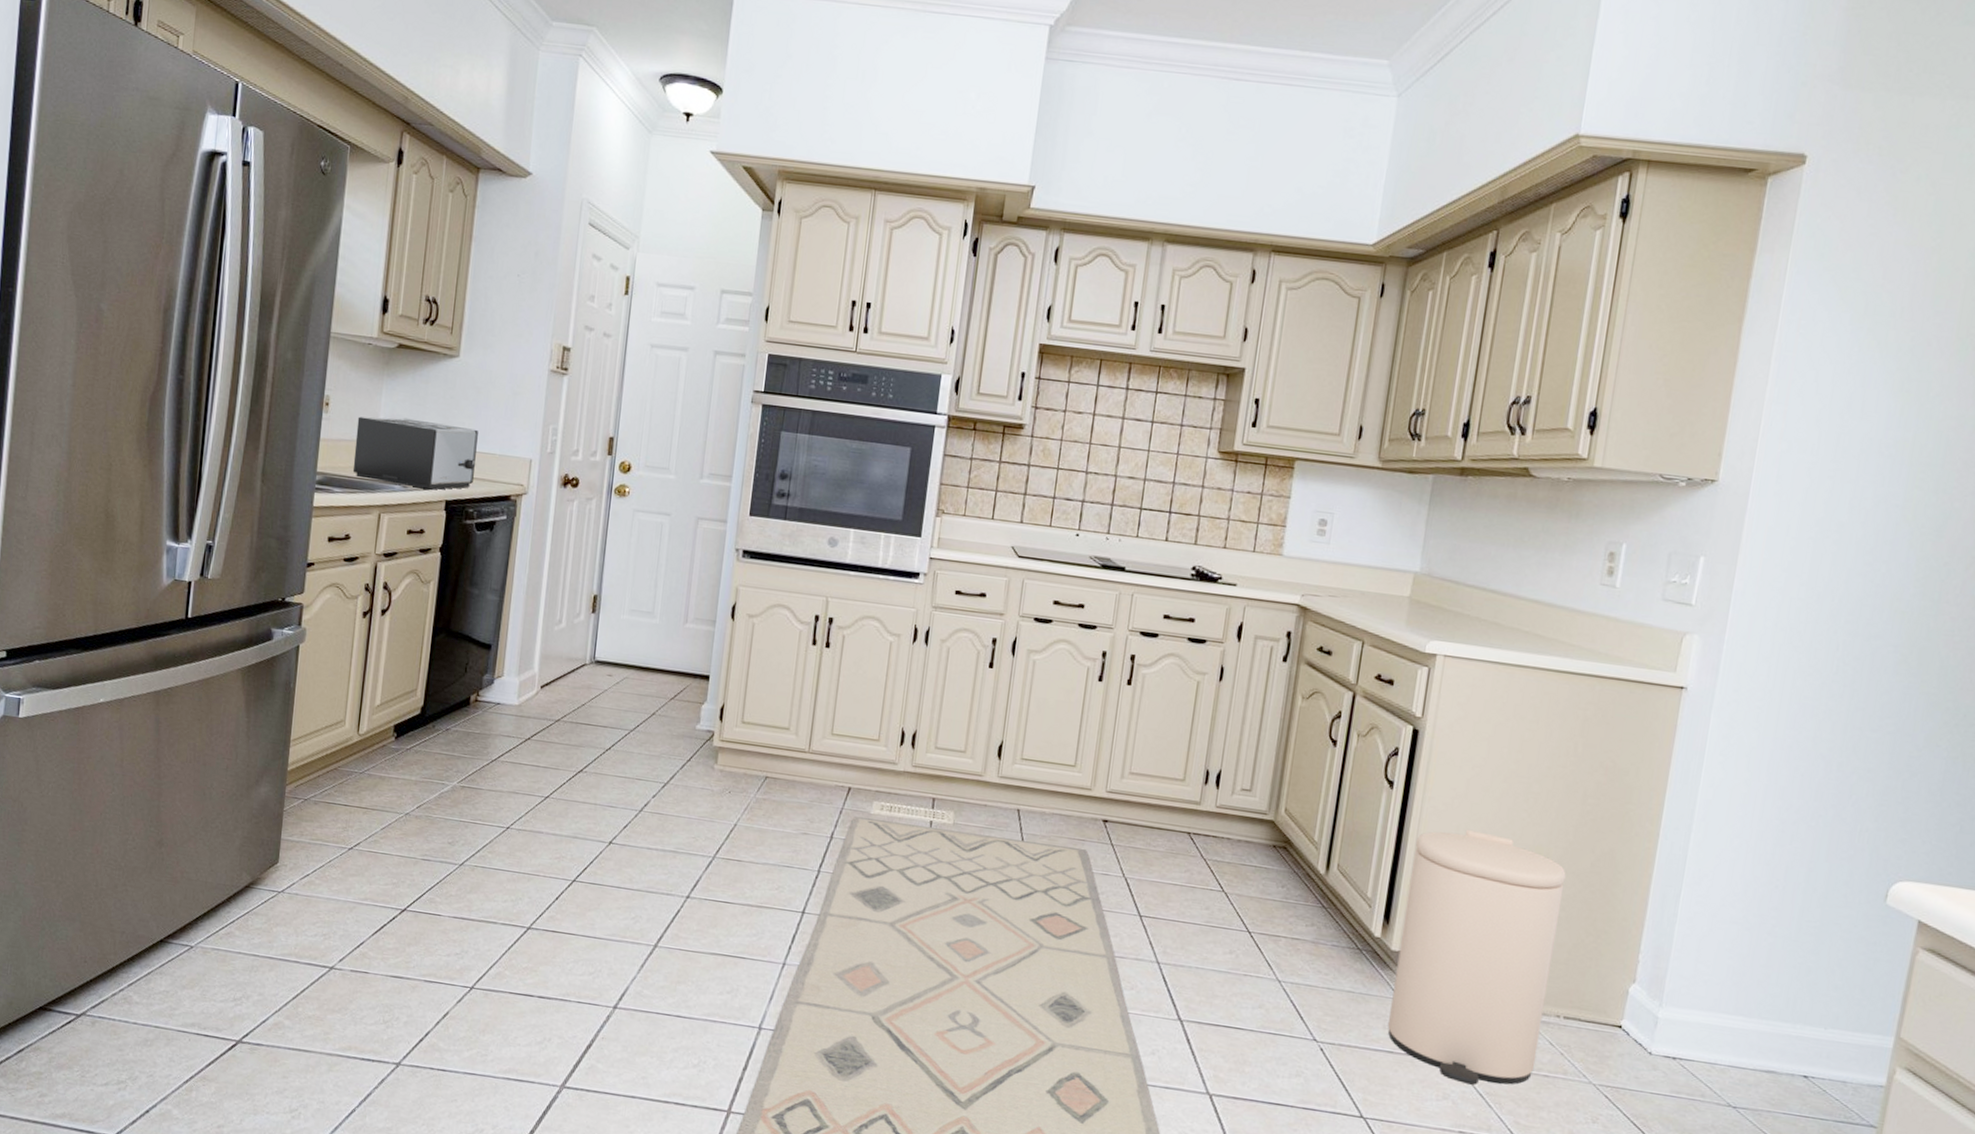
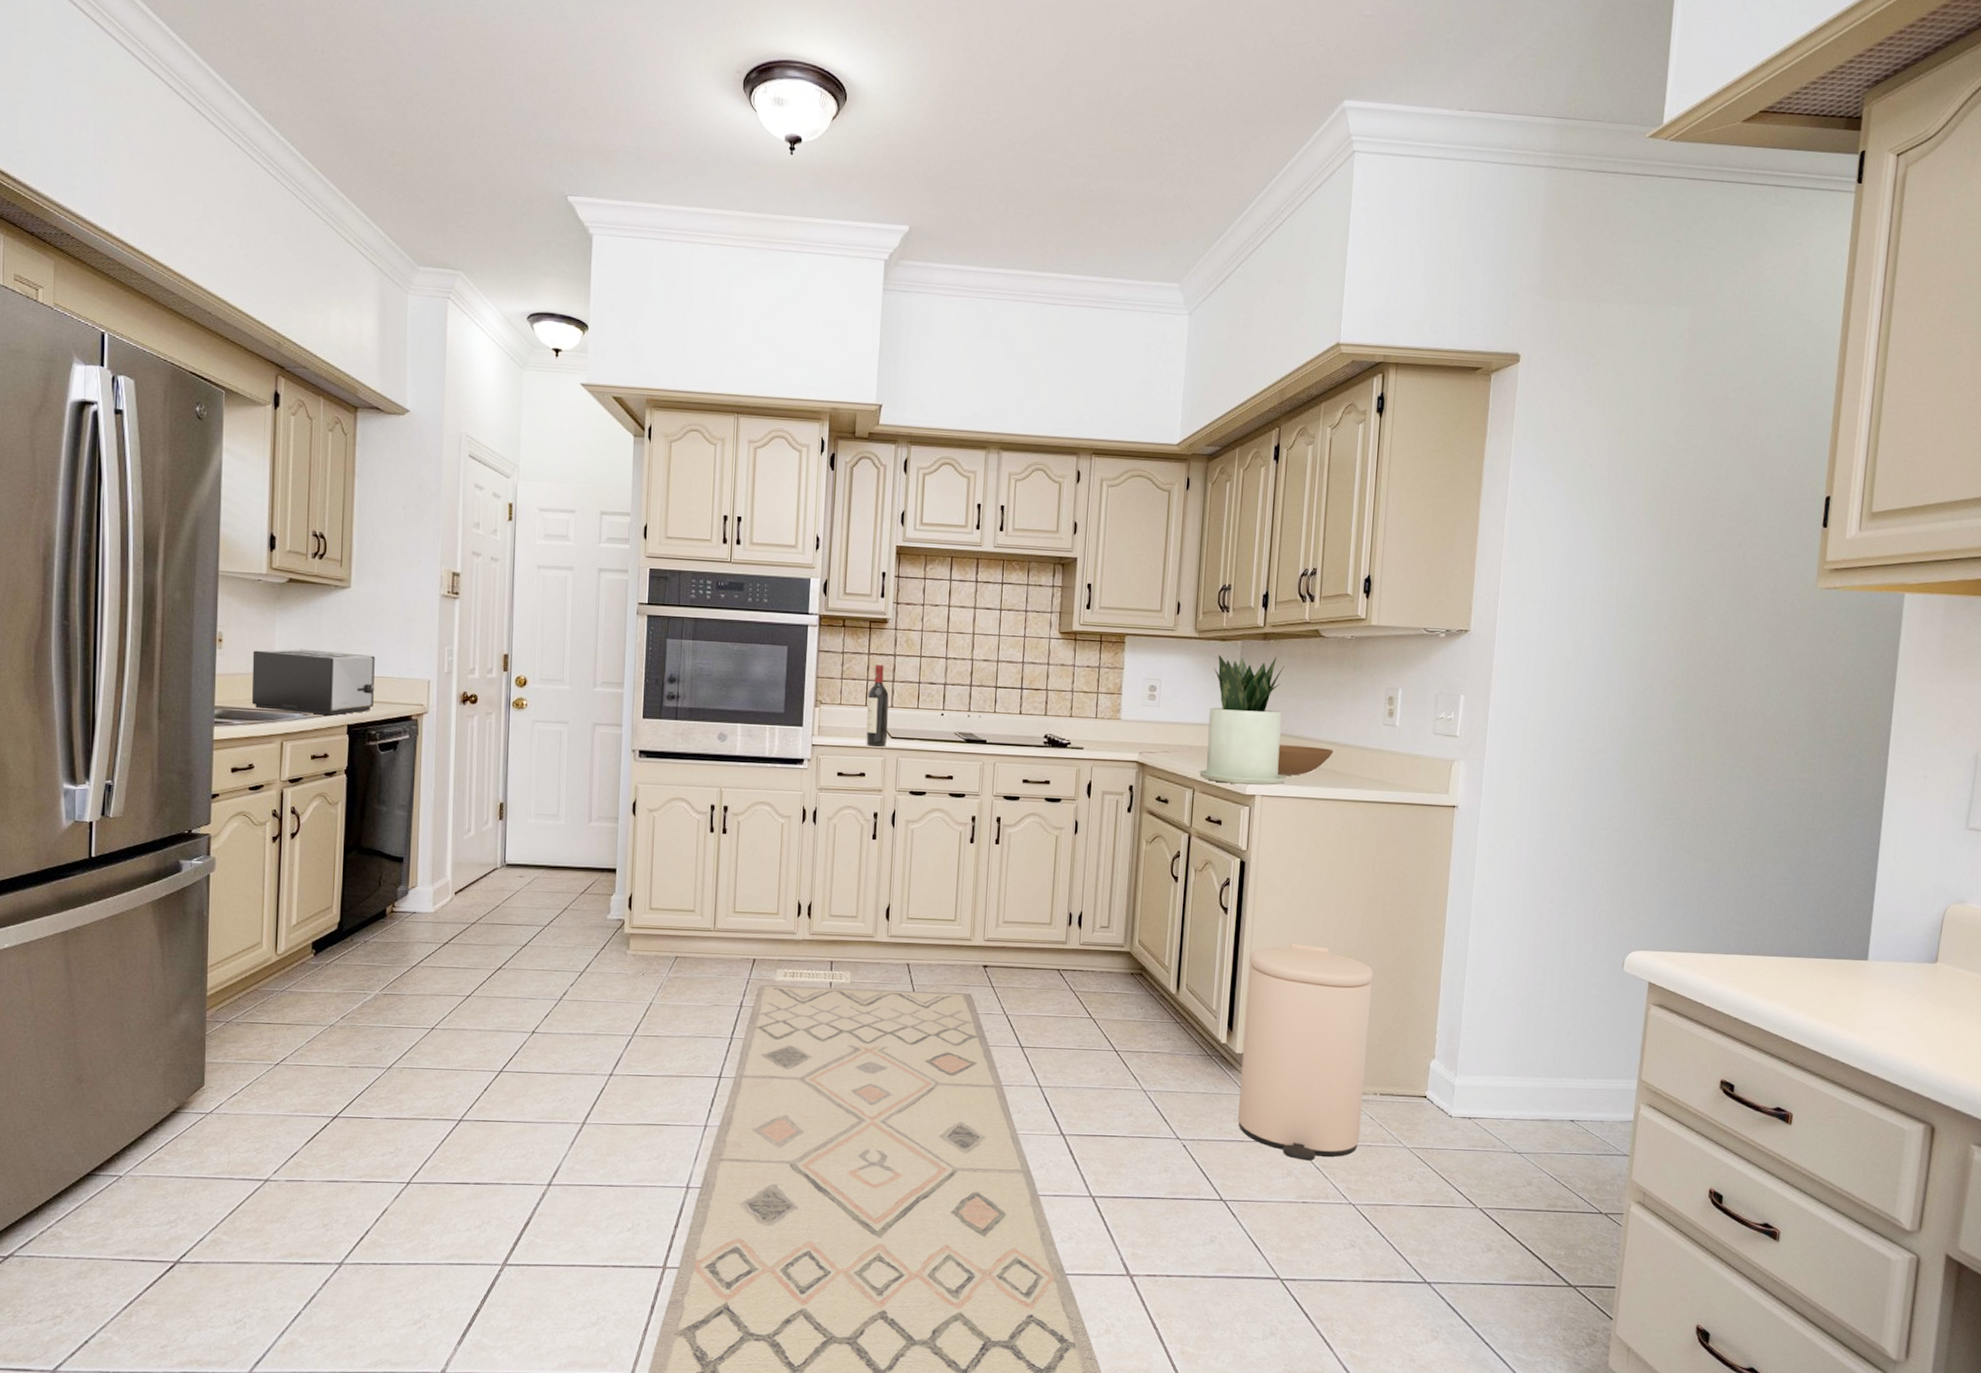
wine bottle: none [989,474,1019,566] -> present [866,665,889,747]
planter: none [1369,489,1483,645] -> present [1198,655,1286,786]
bowl: none [1465,598,1536,636] -> present [1277,745,1334,776]

